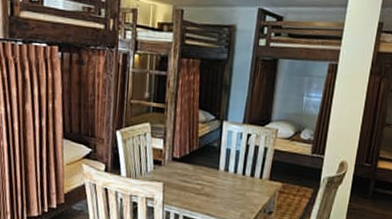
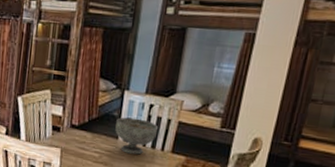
decorative bowl: none [216,147,257,184] -> present [115,117,159,155]

